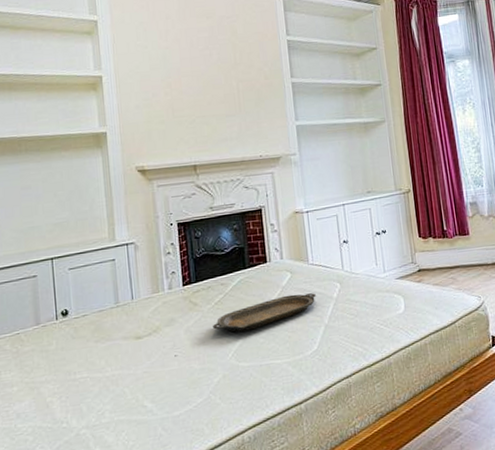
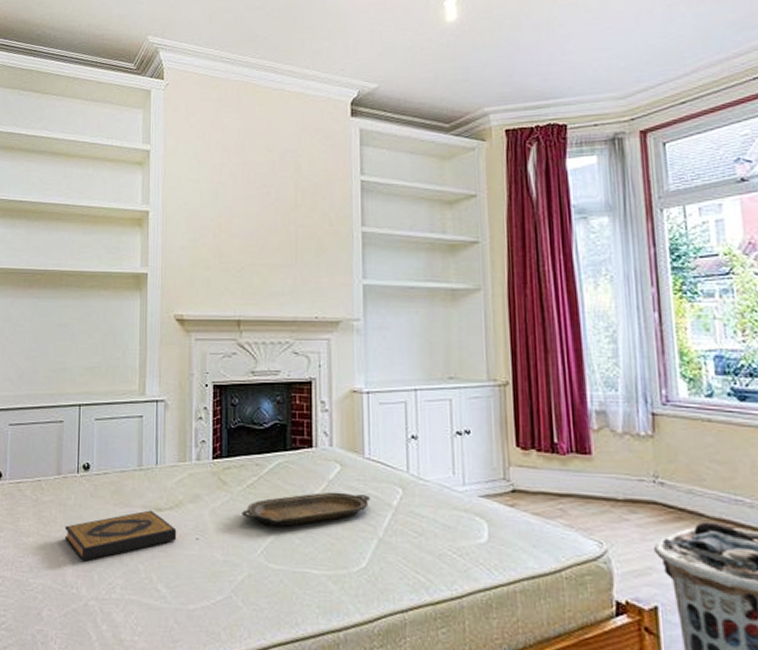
hardback book: none [49,339,157,397] -> present [64,510,177,561]

